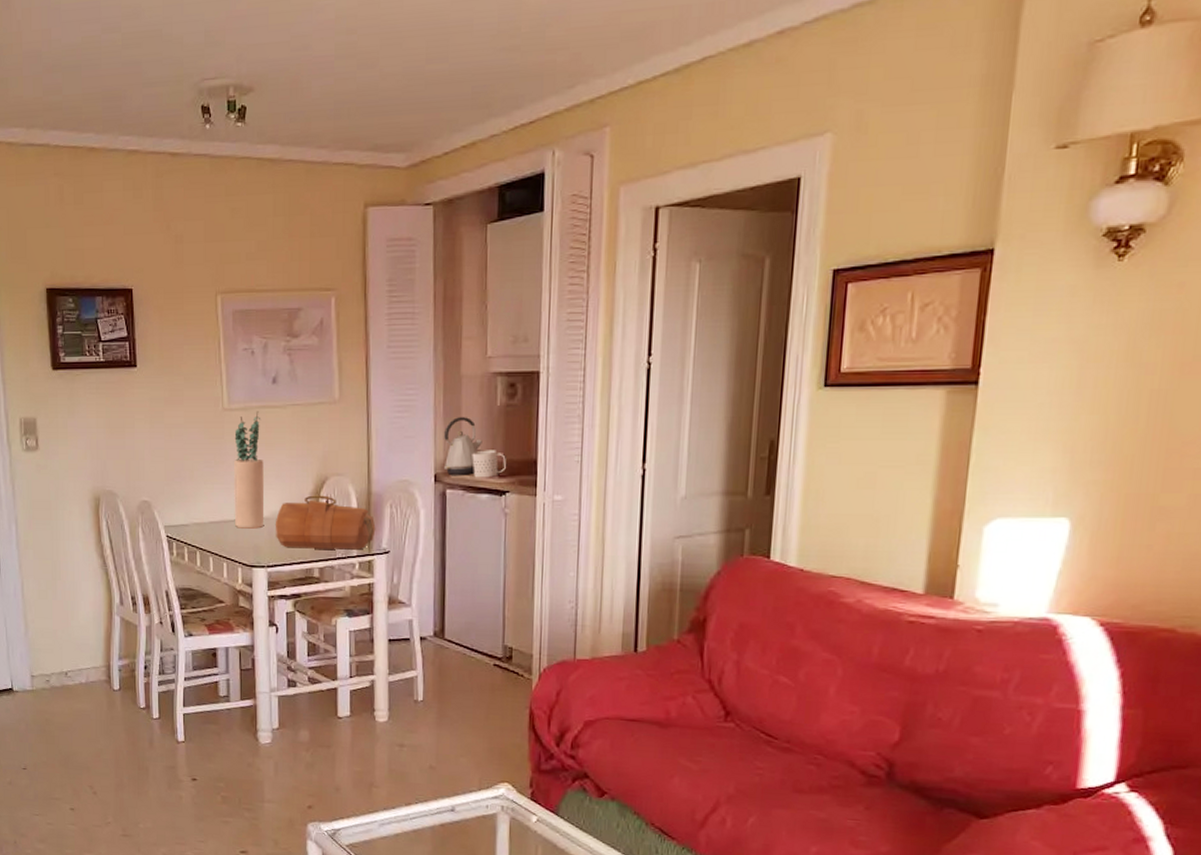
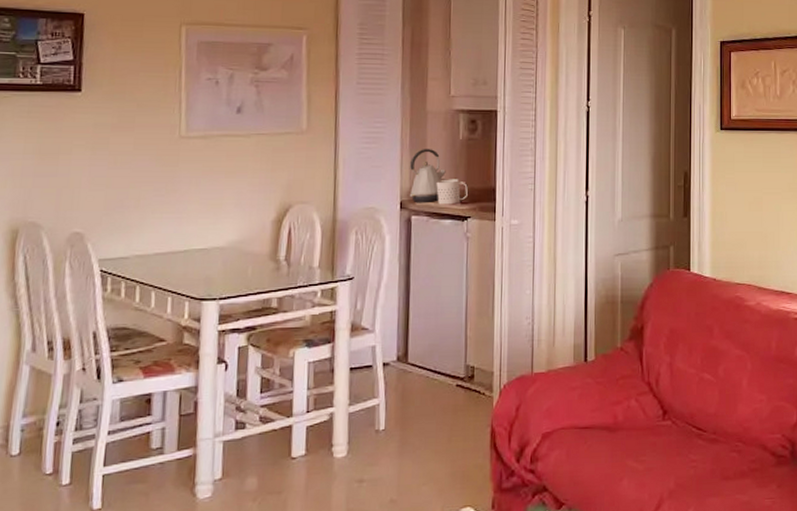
vase: present [234,411,265,530] -> none [184,139,222,261]
handbag: present [275,495,376,550] -> none [230,223,340,278]

